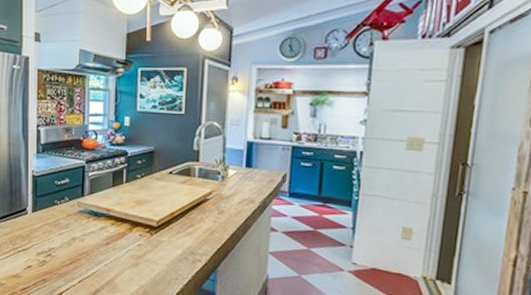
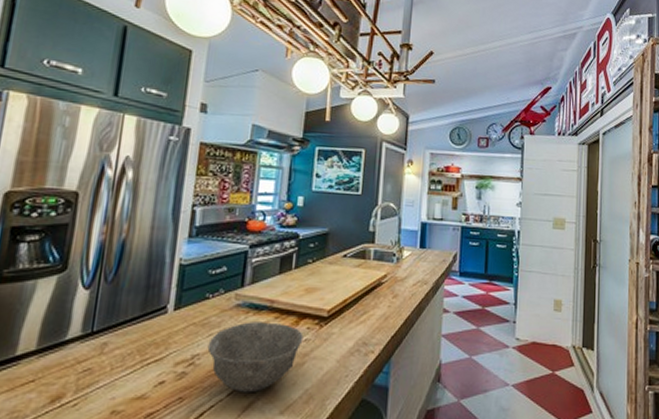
bowl: none [60,225,137,283] -> present [207,322,304,393]

